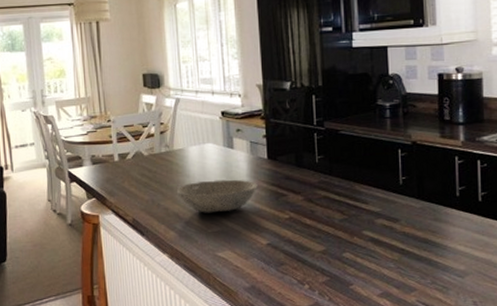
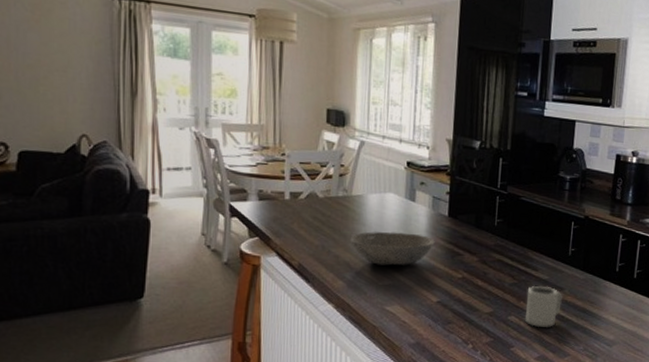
cup: none [359,218,399,262] -> present [525,285,562,327]

